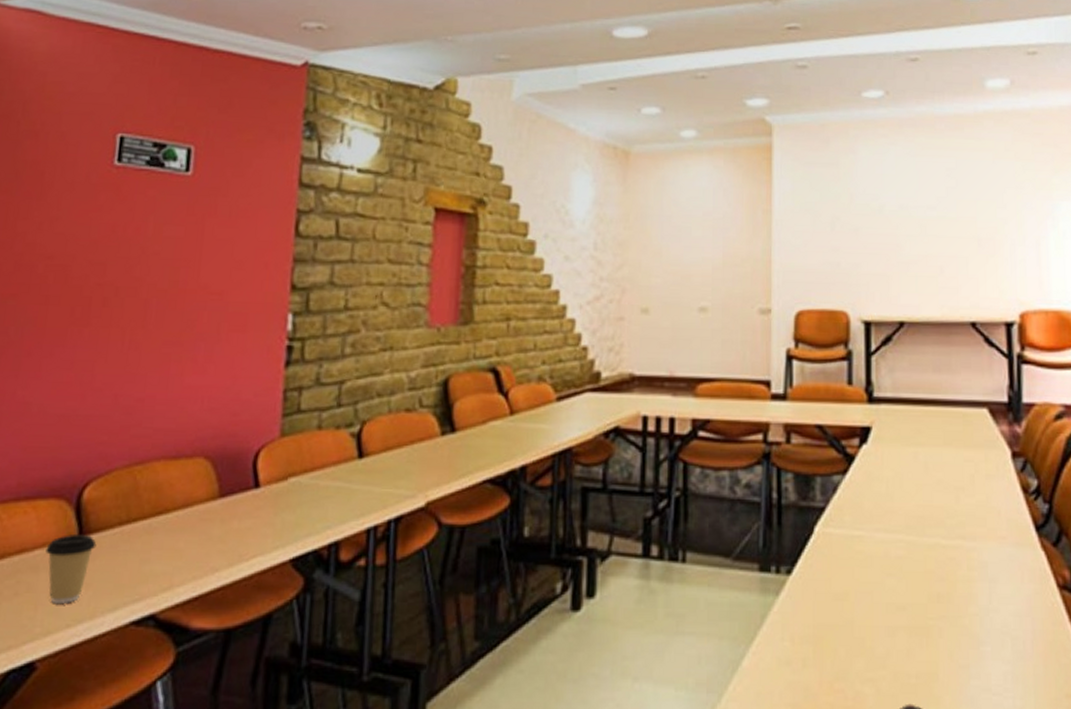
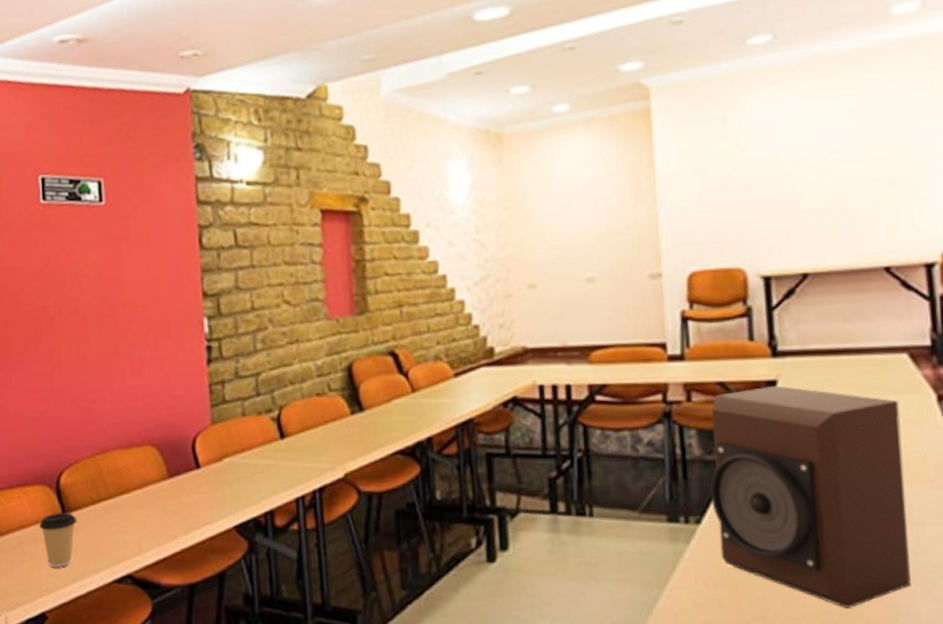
speaker: none [803,432,983,669] -> present [710,385,911,608]

